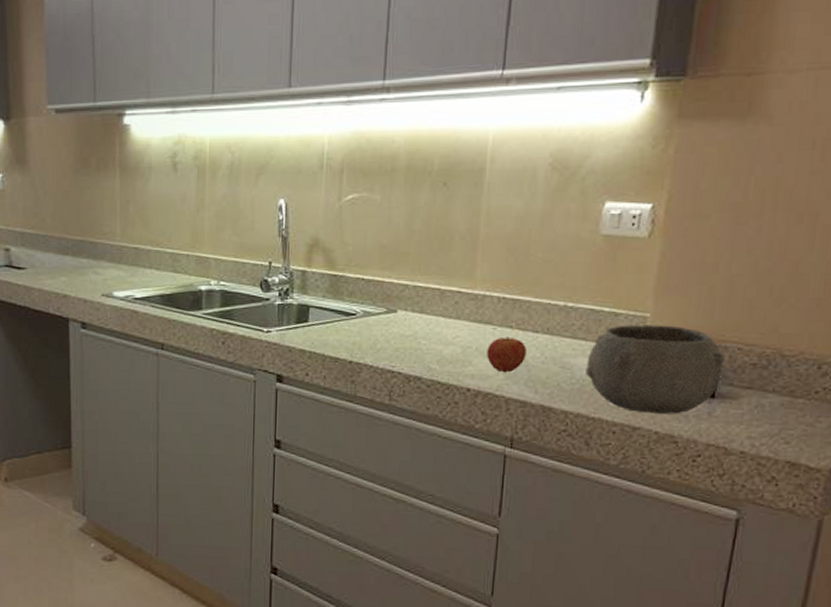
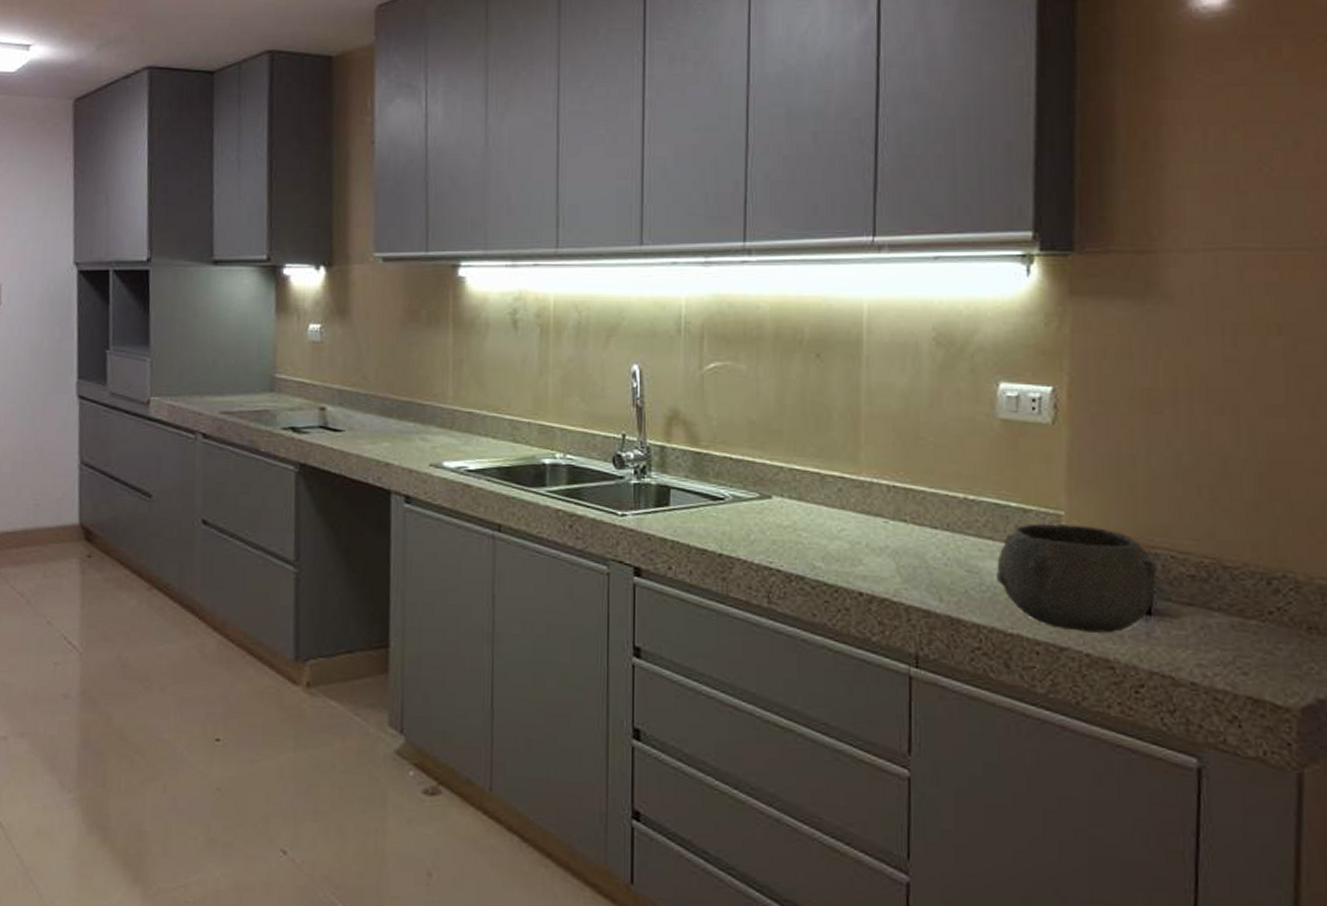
apple: present [487,337,526,373] -> none [879,532,925,575]

